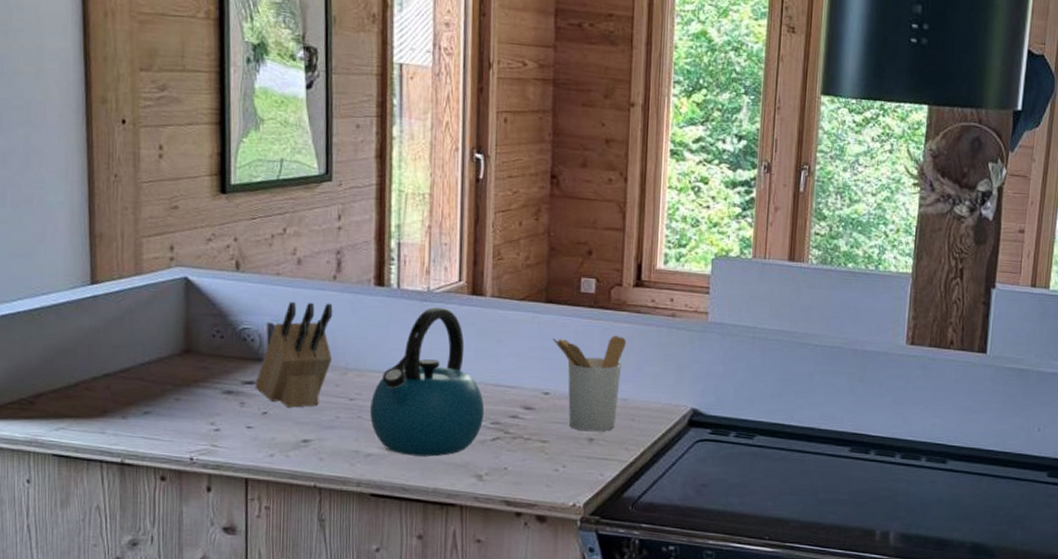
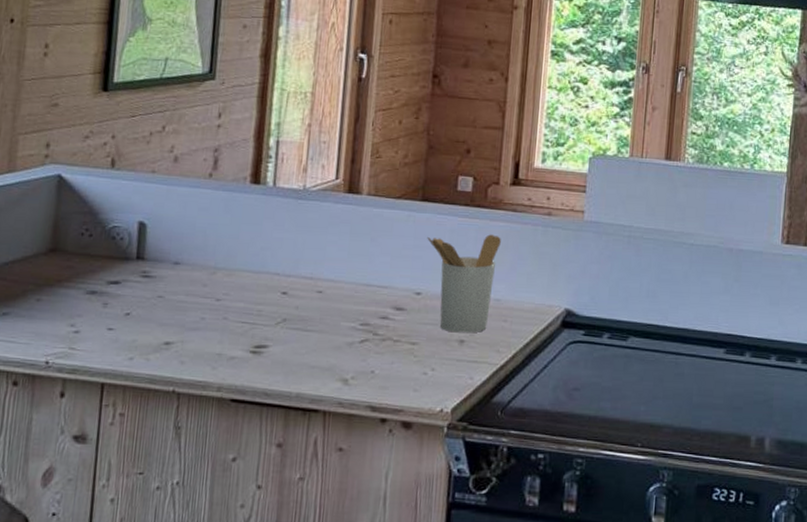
knife block: present [255,301,333,408] -> none [120,199,207,309]
kettle: present [370,307,485,457] -> none [236,205,355,360]

